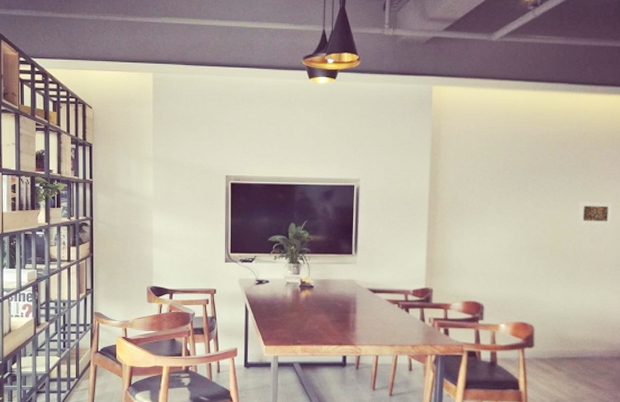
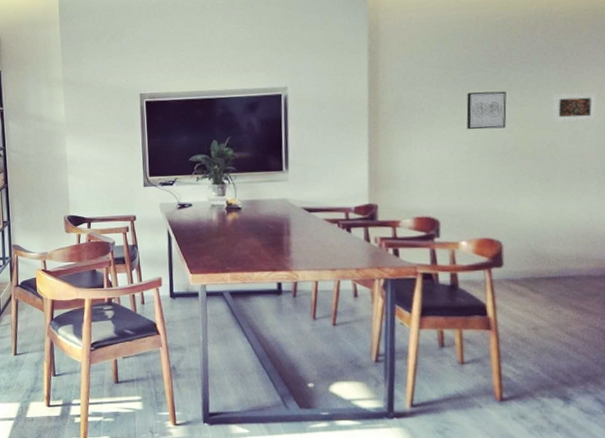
wall art: none [509,196,542,228] -> present [466,91,507,130]

